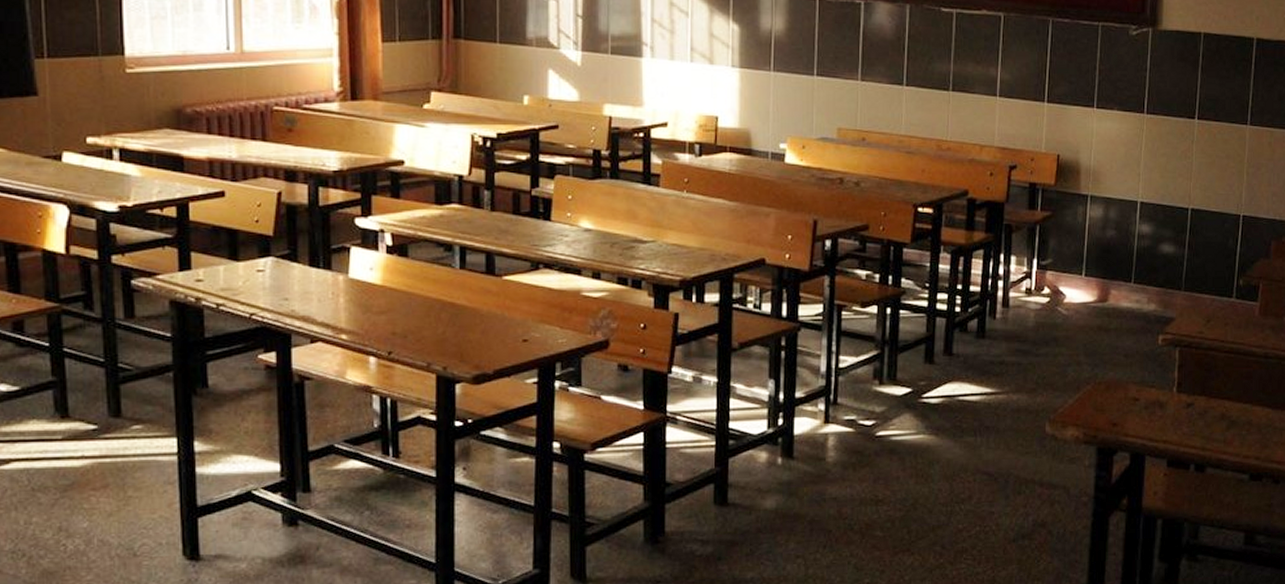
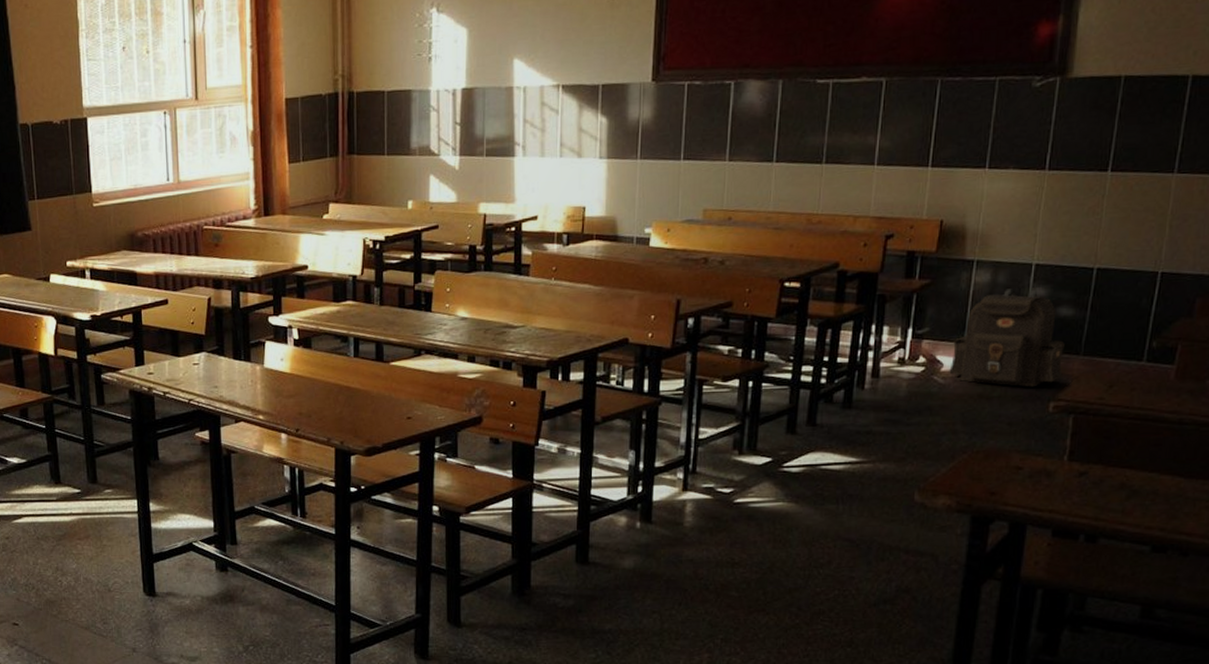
backpack: none [1070,224,1168,320] -> present [948,289,1065,387]

